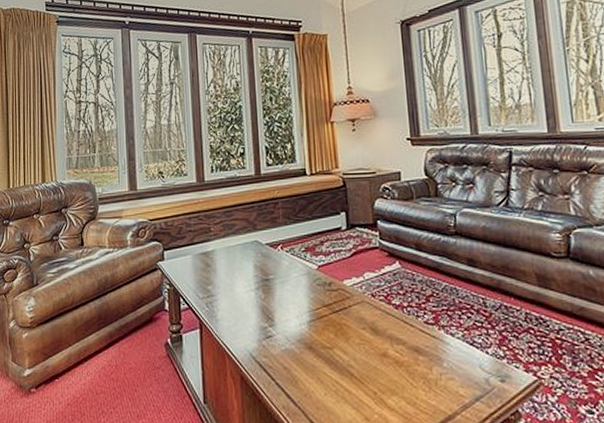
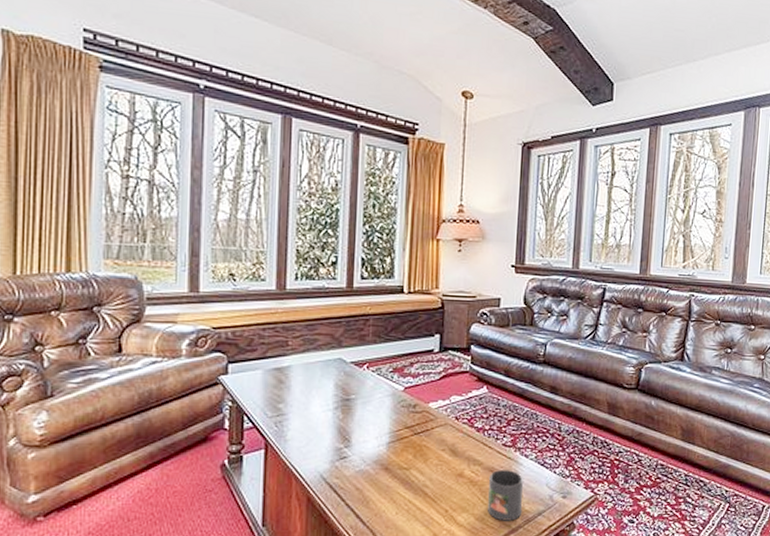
mug: none [414,350,457,407] -> present [488,470,523,521]

